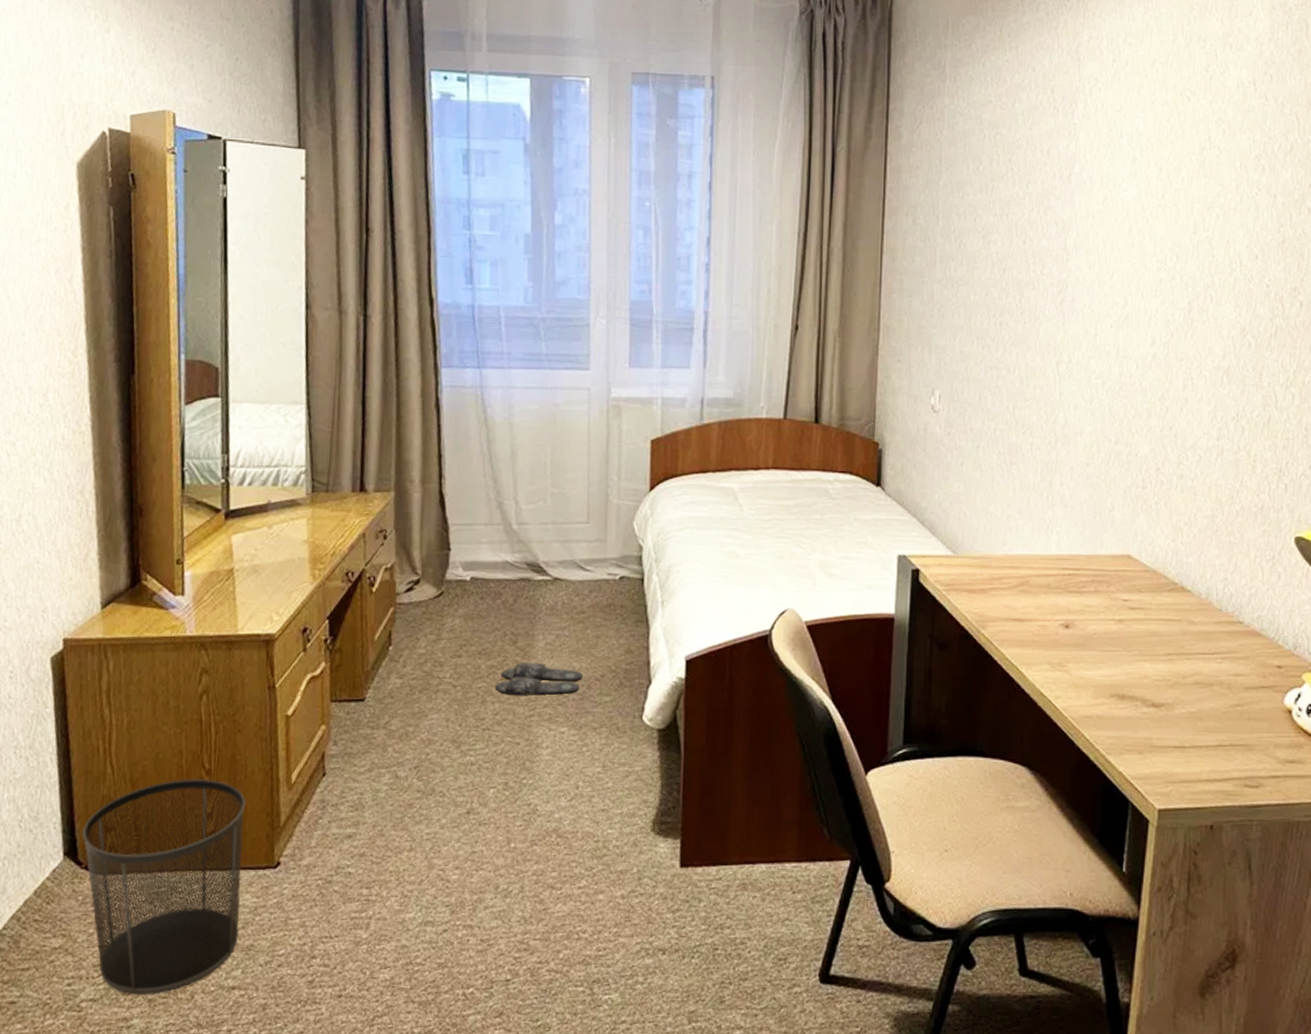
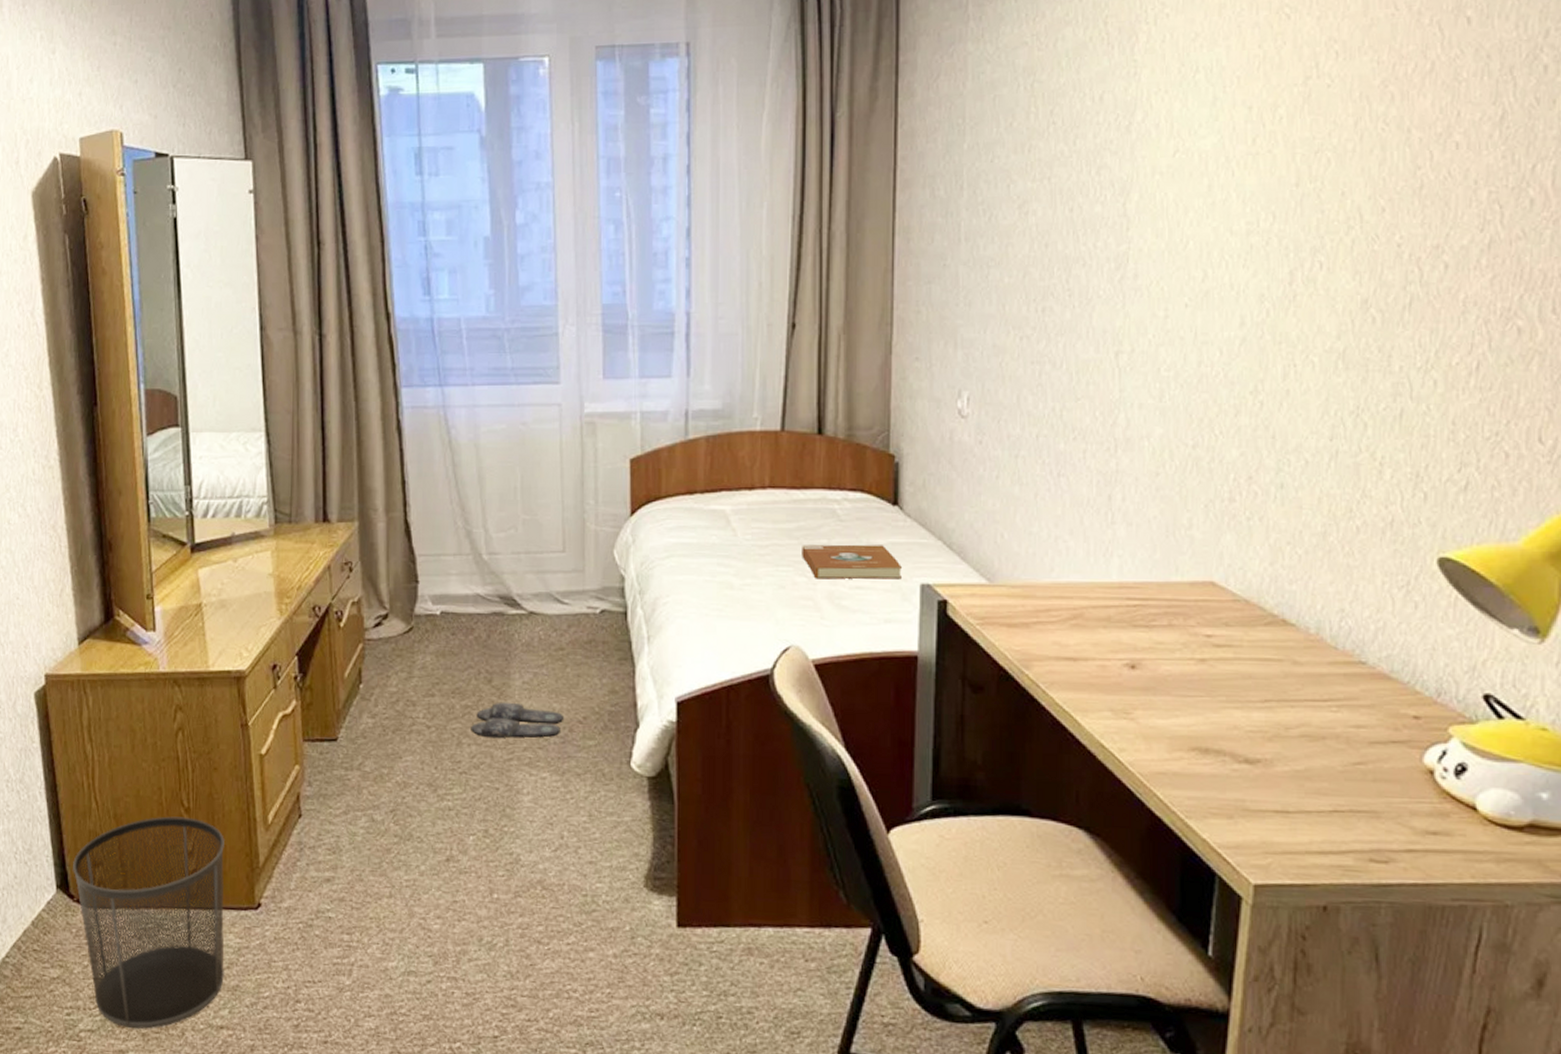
book: none [798,519,882,550] -> present [802,544,902,579]

